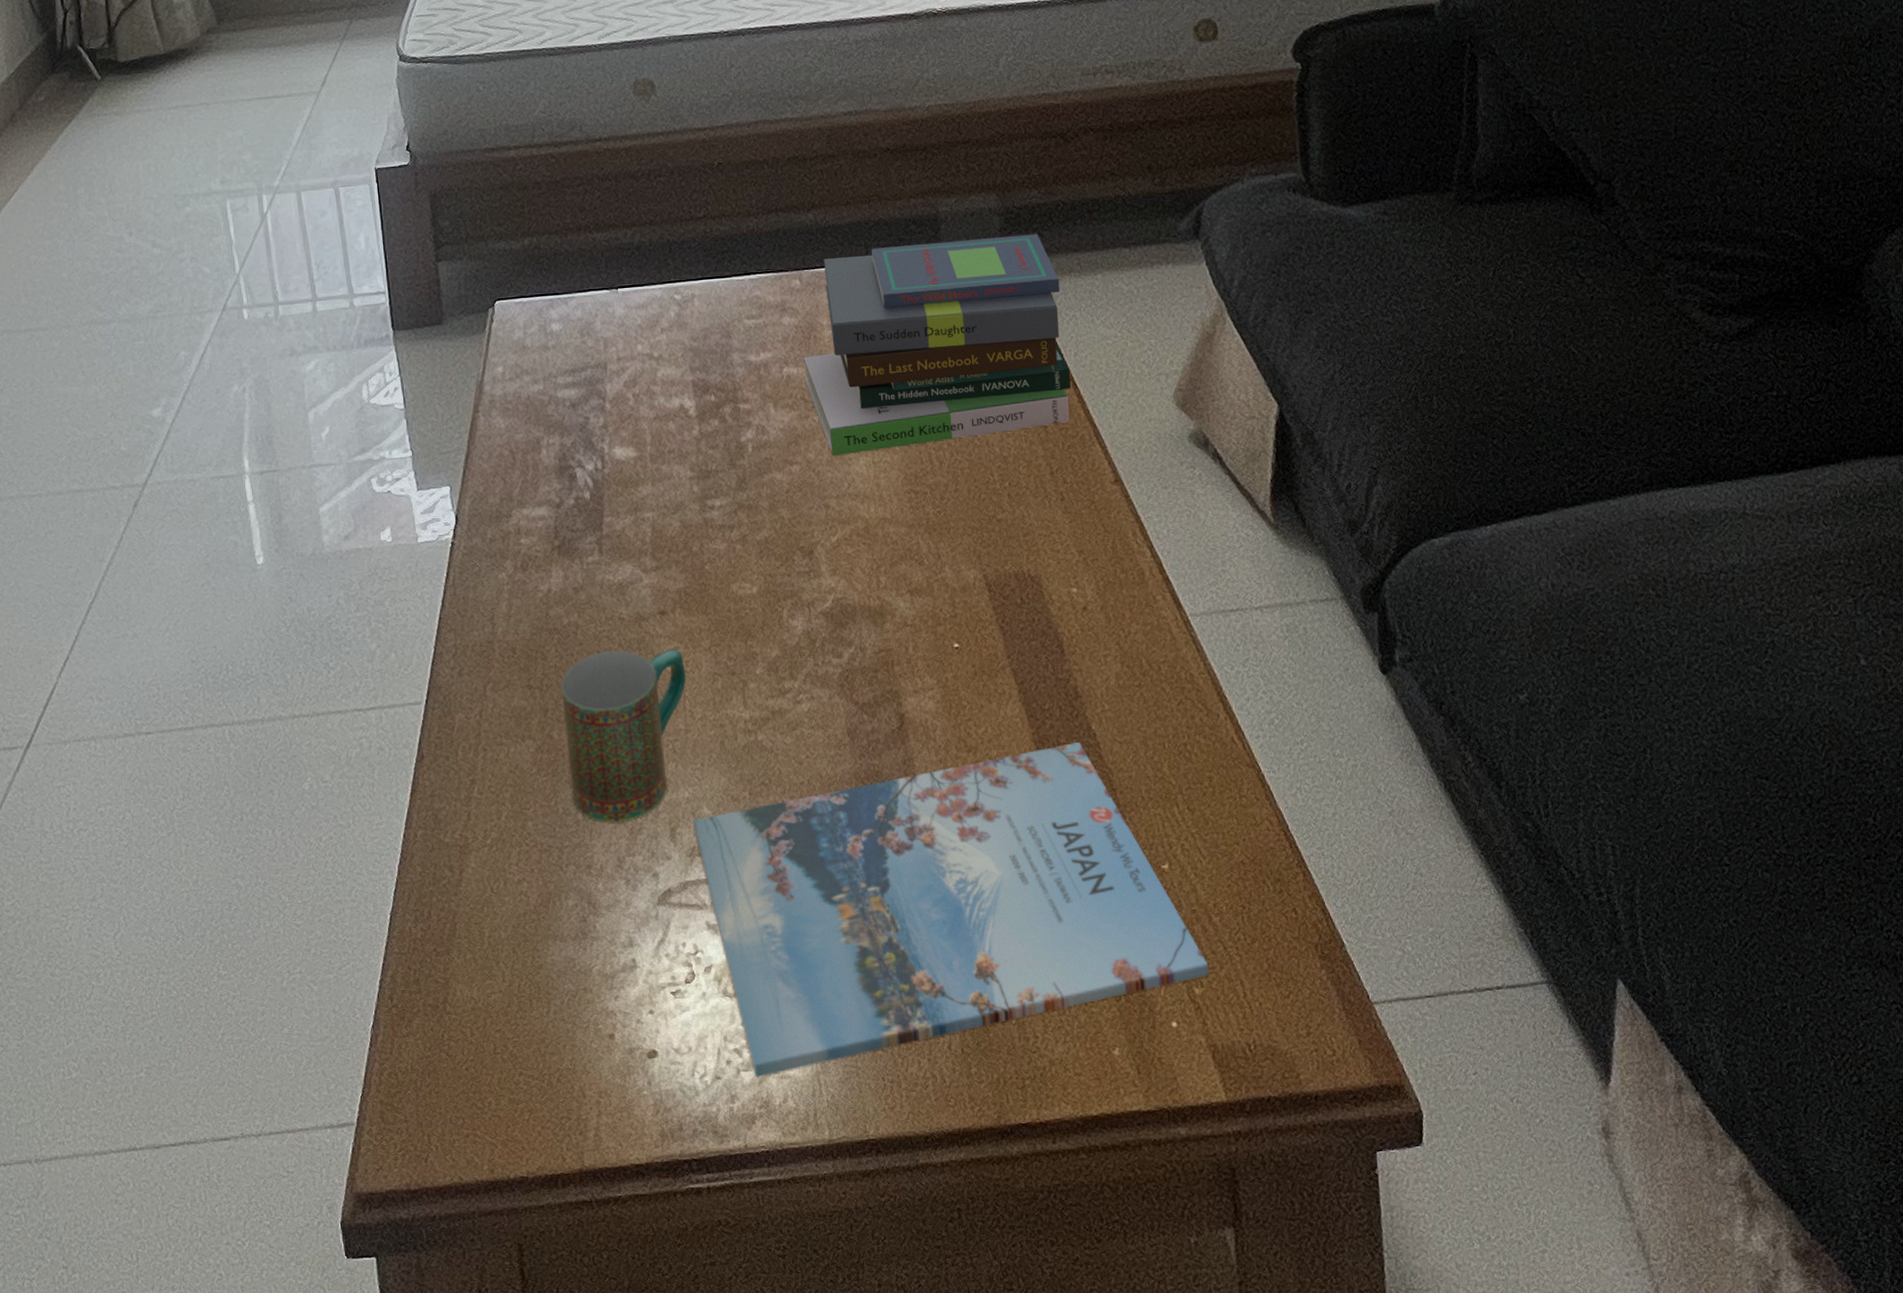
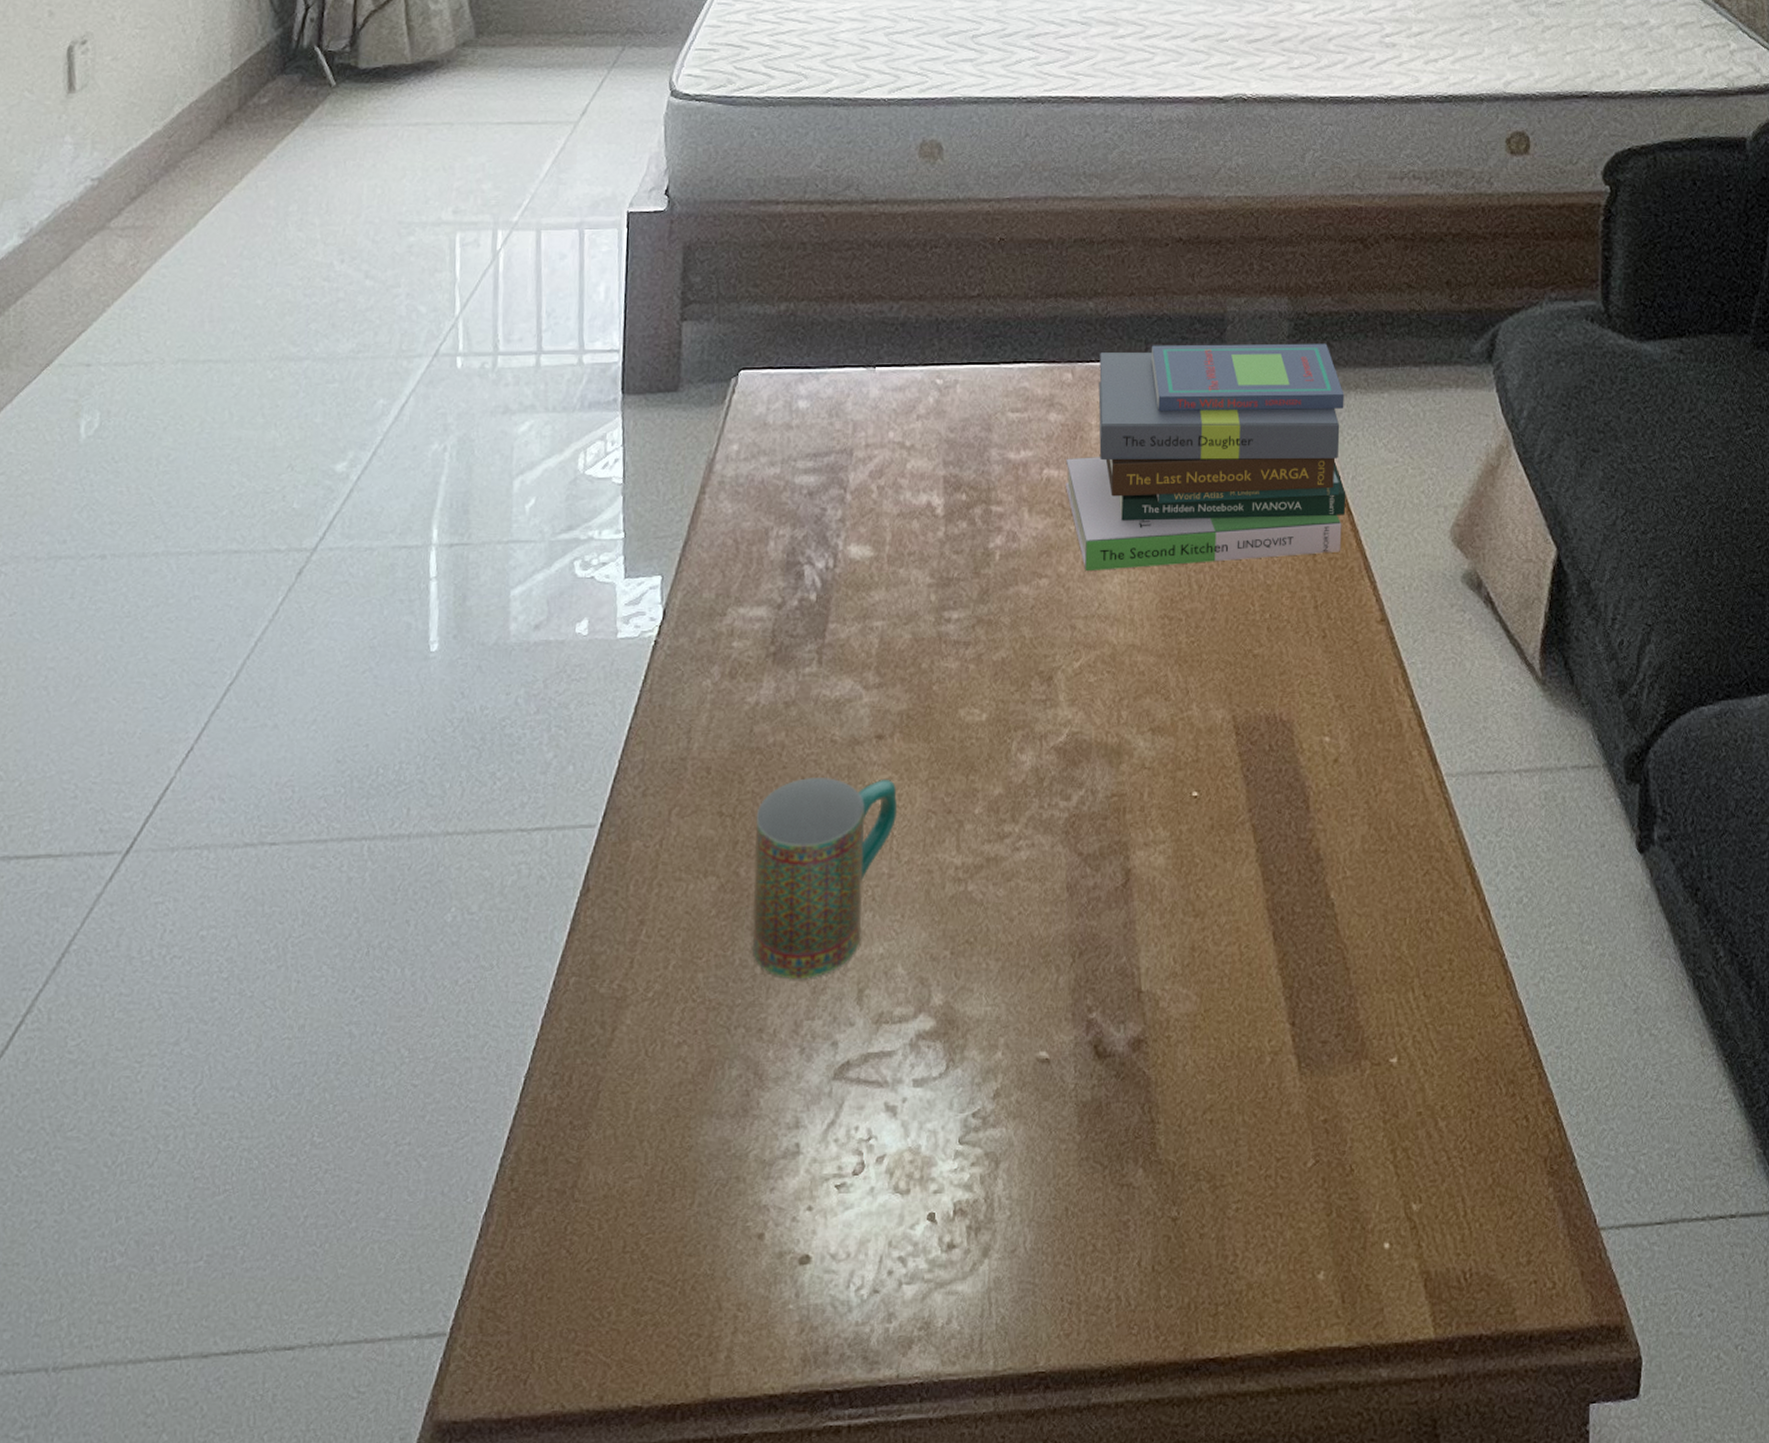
magazine: present [693,742,1209,1077] -> none [884,912,1430,1292]

